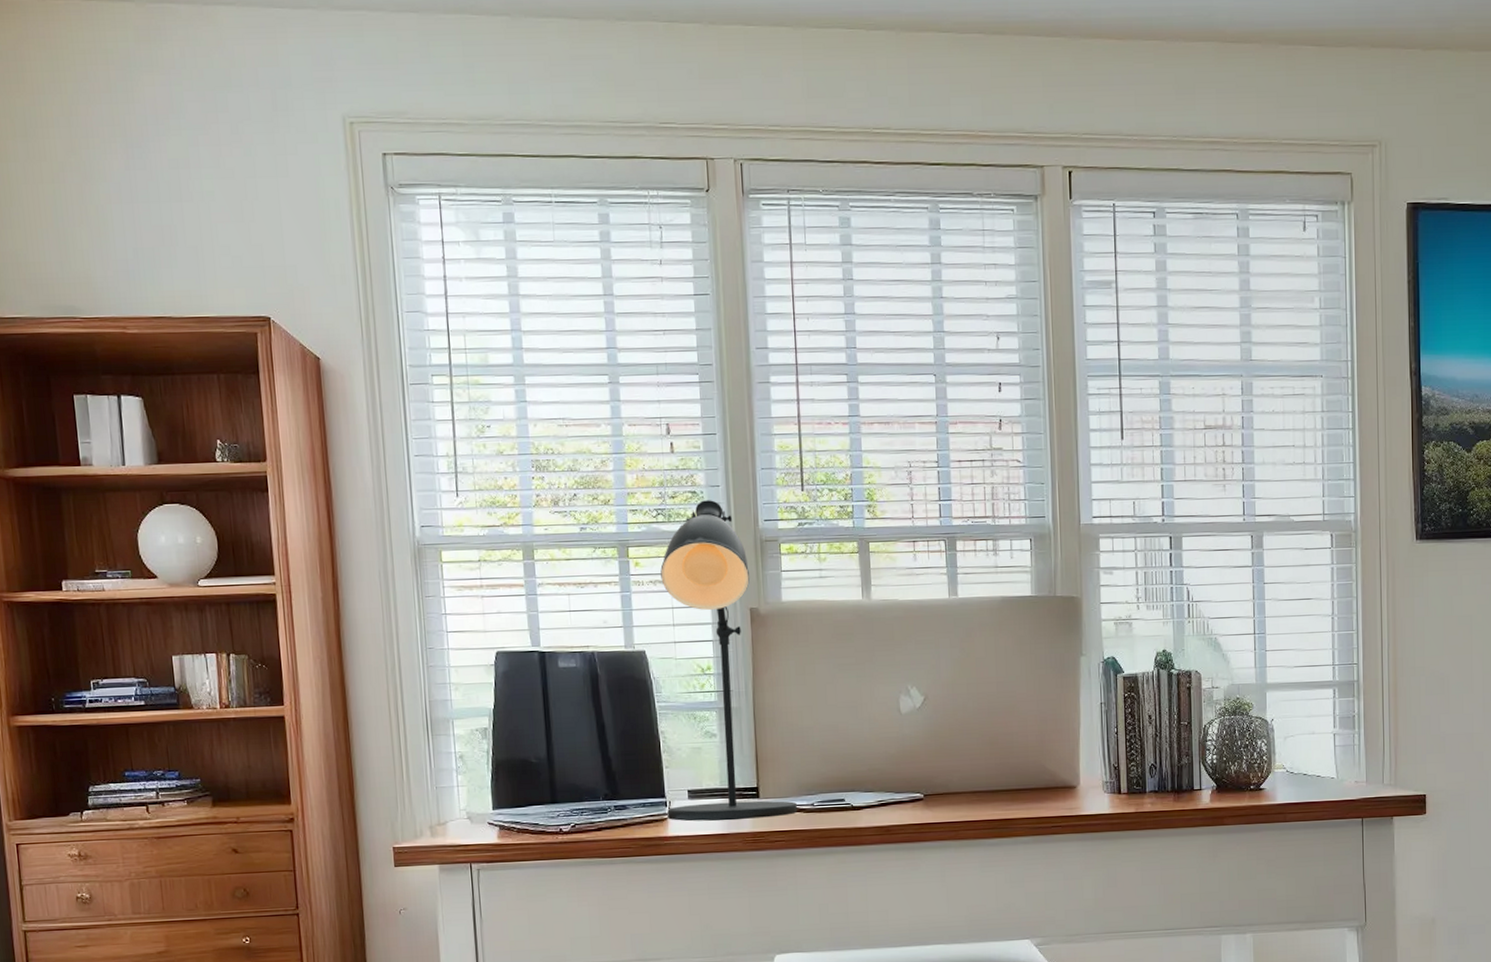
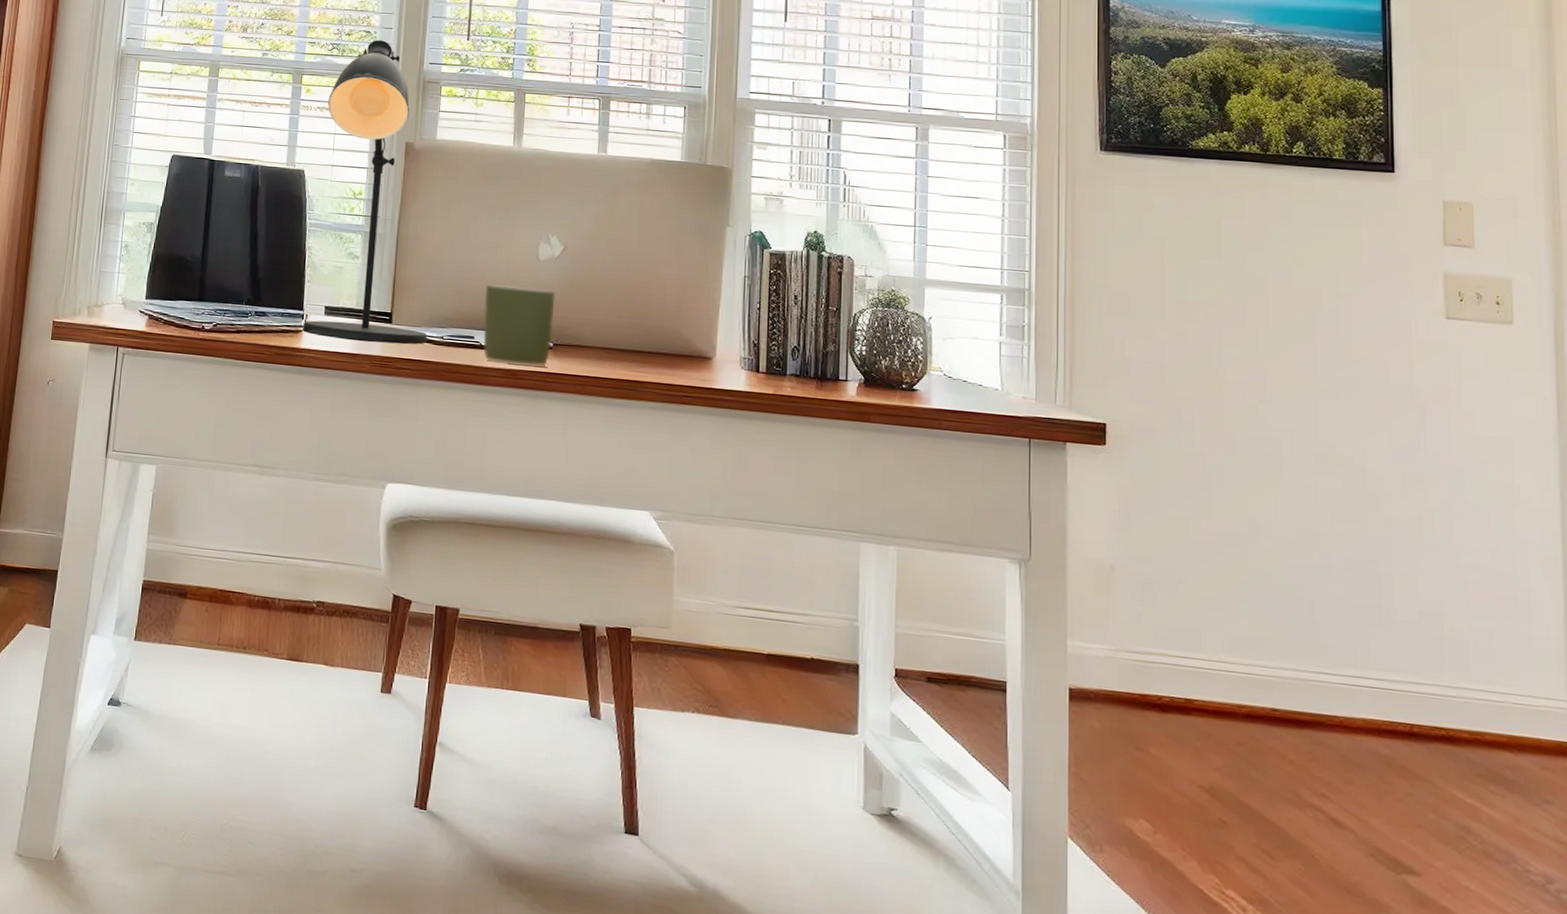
mug: none [850,742,922,822] -> present [483,284,556,368]

